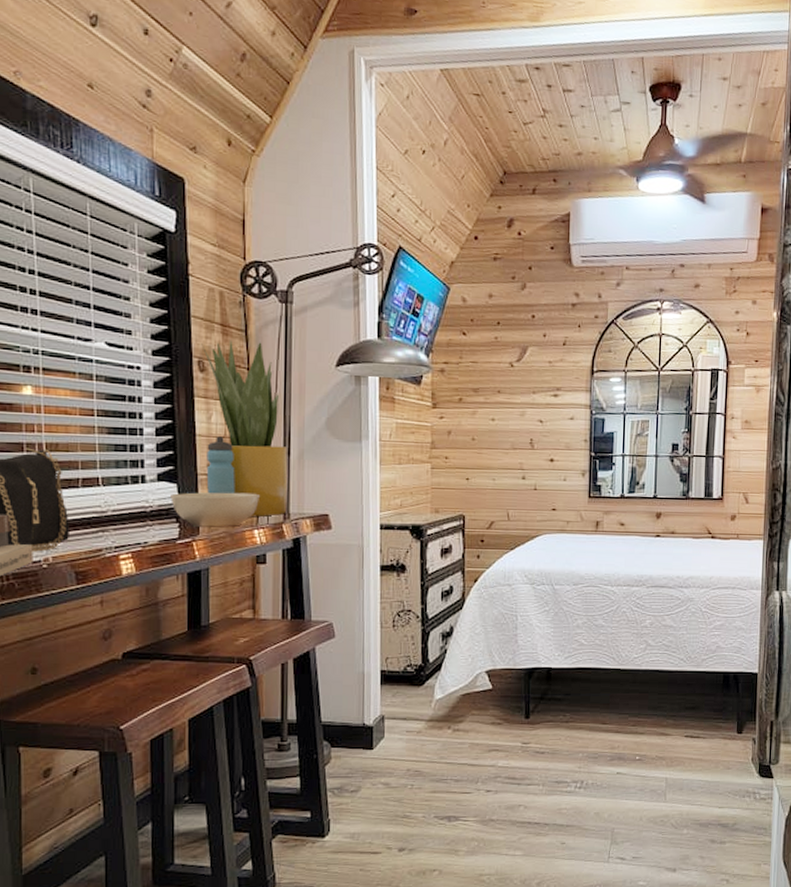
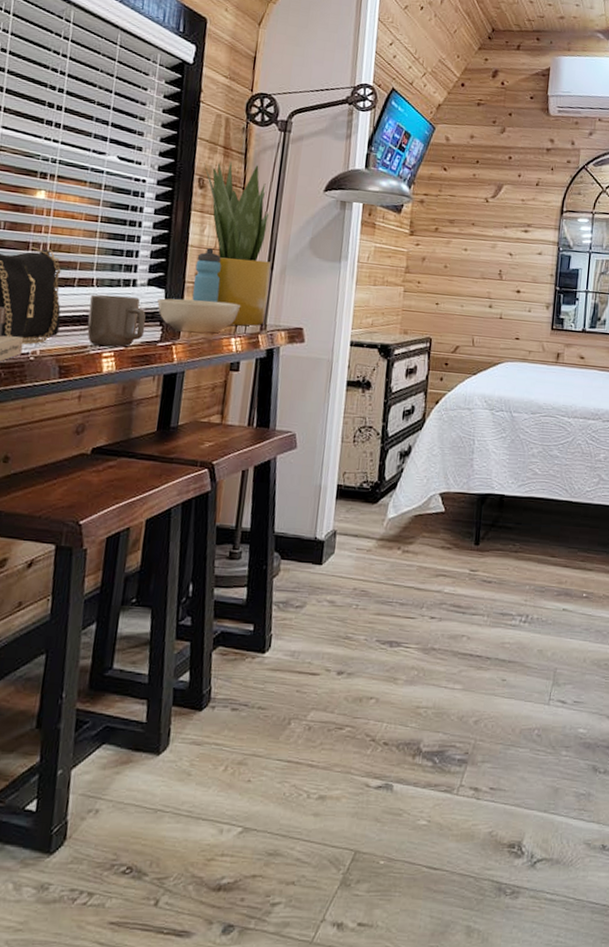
mug: none [97,493,161,548] -> present [87,294,146,347]

